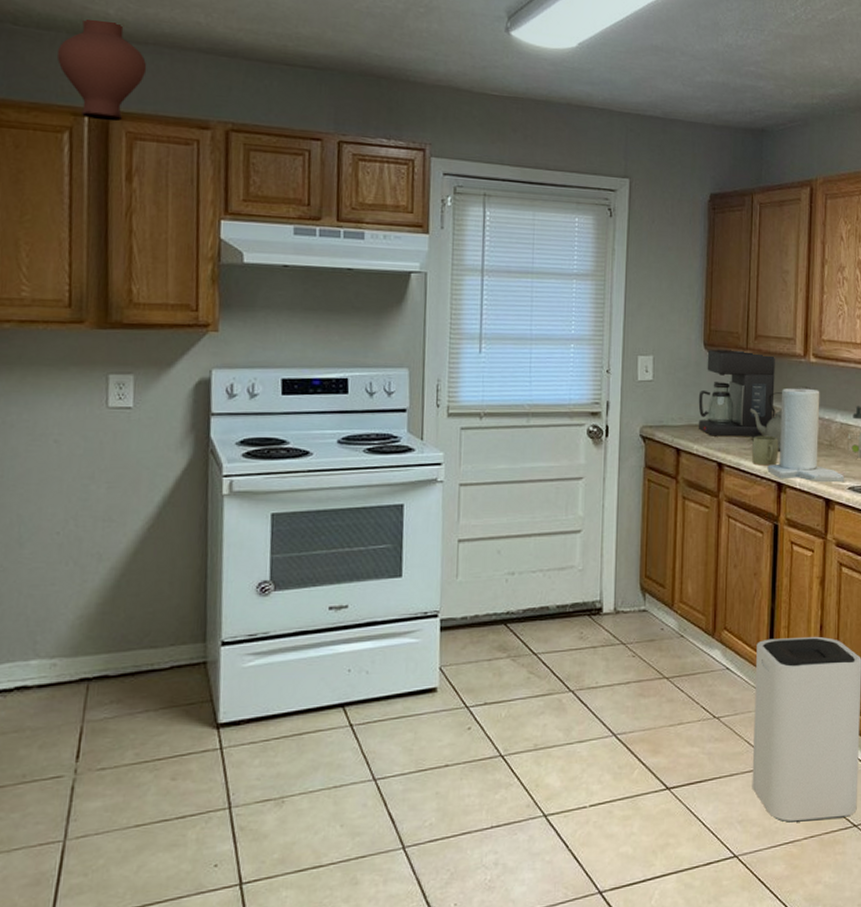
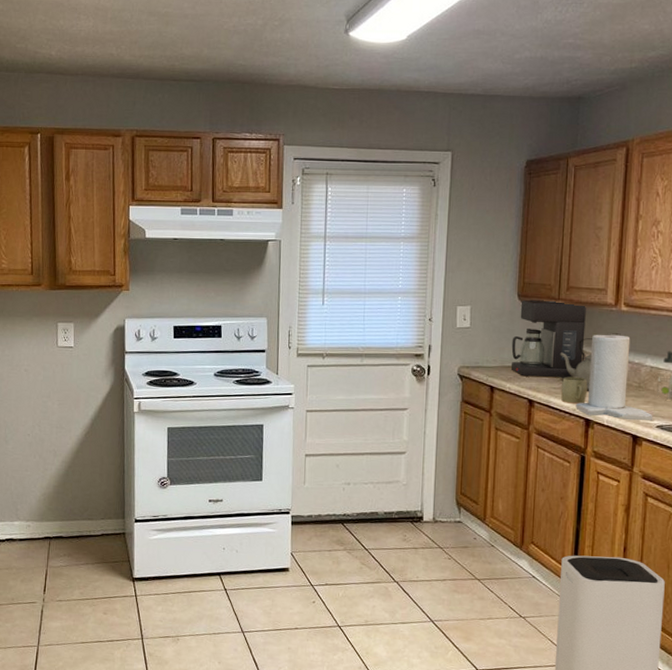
vase: present [56,20,147,122] -> none [19,60,78,136]

